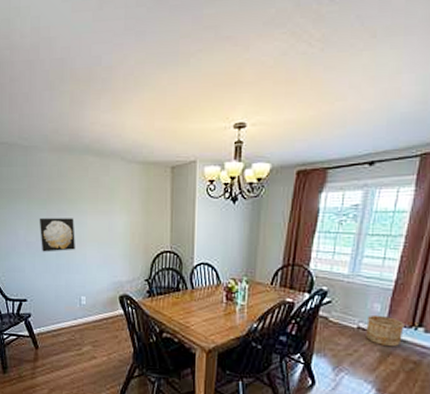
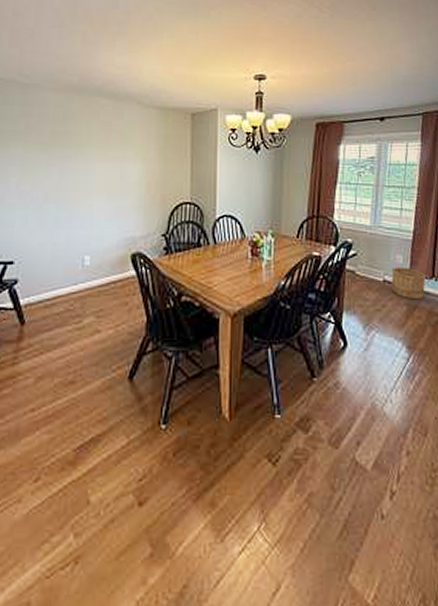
wall art: present [39,218,75,252] -> none [36,163,81,204]

